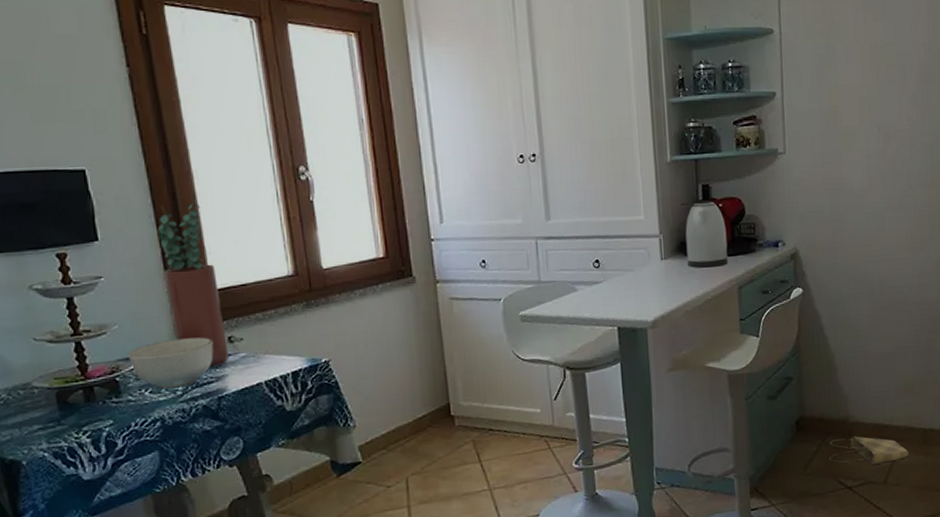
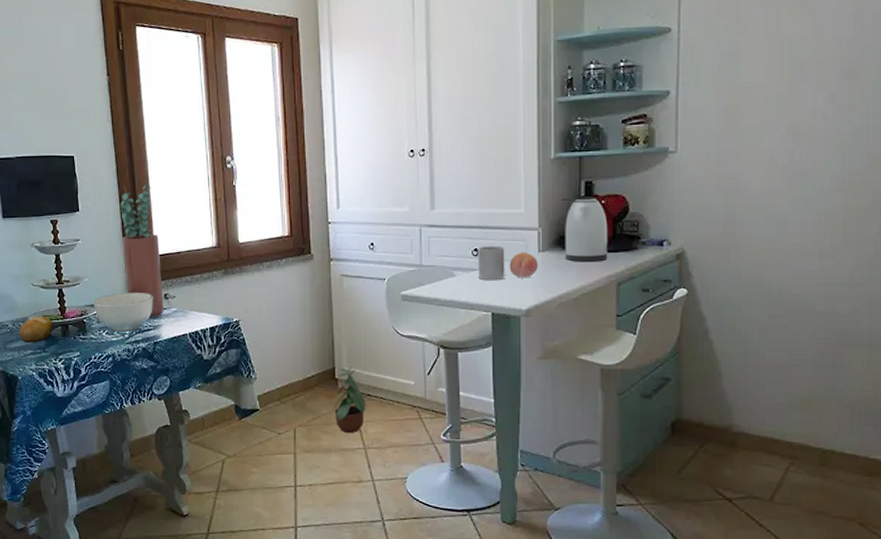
bread roll: none [18,378,70,416] -> present [19,316,53,343]
potted plant: none [450,400,489,475] -> present [333,366,366,433]
mug: none [598,255,629,294] -> present [477,245,505,281]
fruit: none [632,260,661,289] -> present [509,252,538,278]
shopping bag: present [828,436,909,466] -> none [706,447,803,480]

